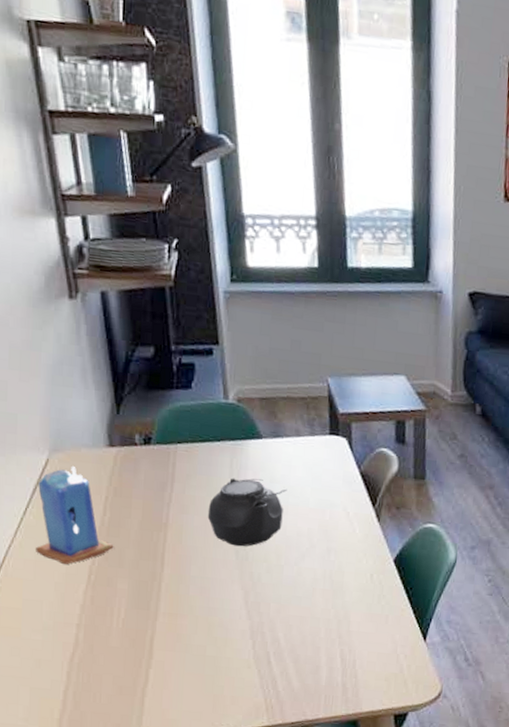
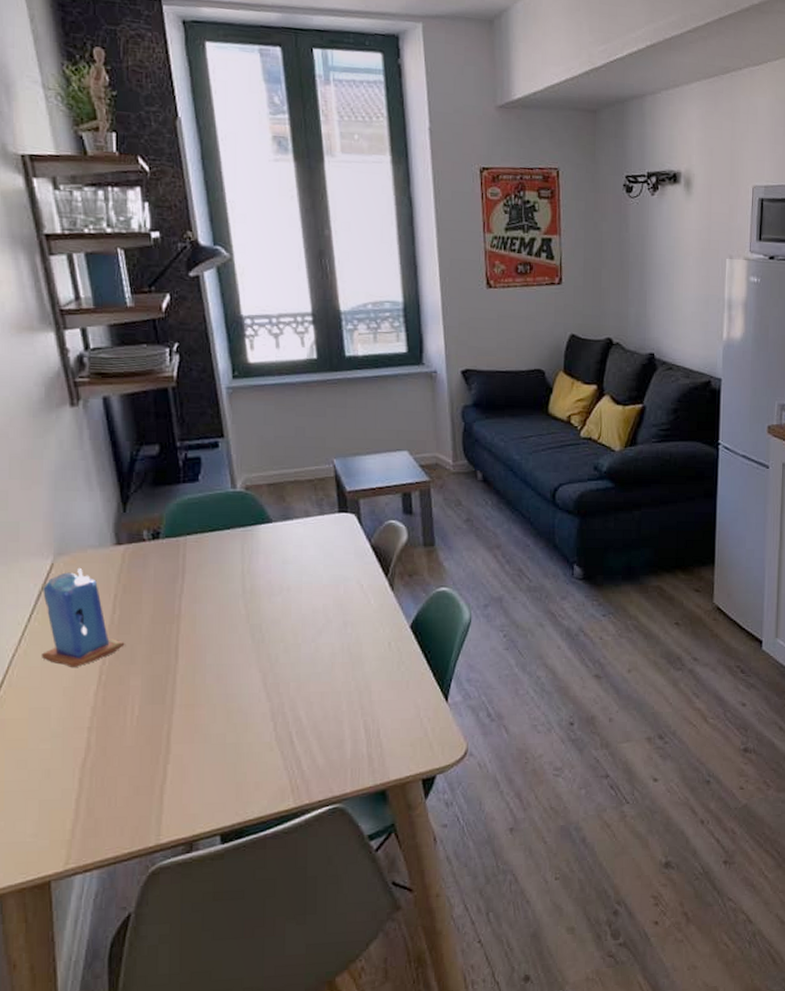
teapot: present [207,478,287,547] -> none [221,562,300,630]

